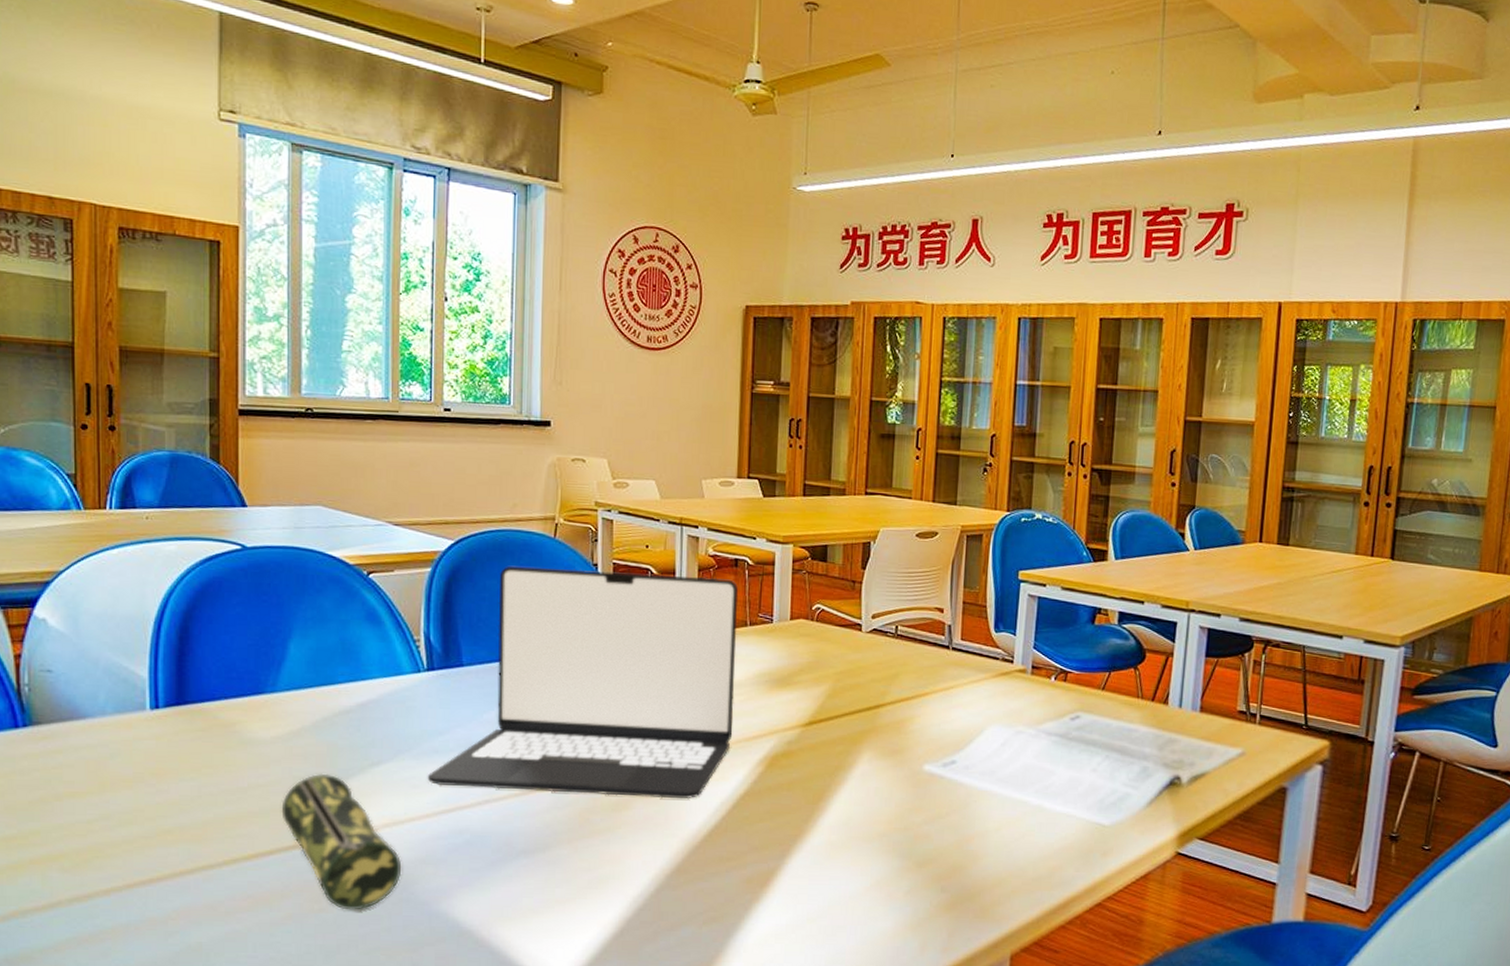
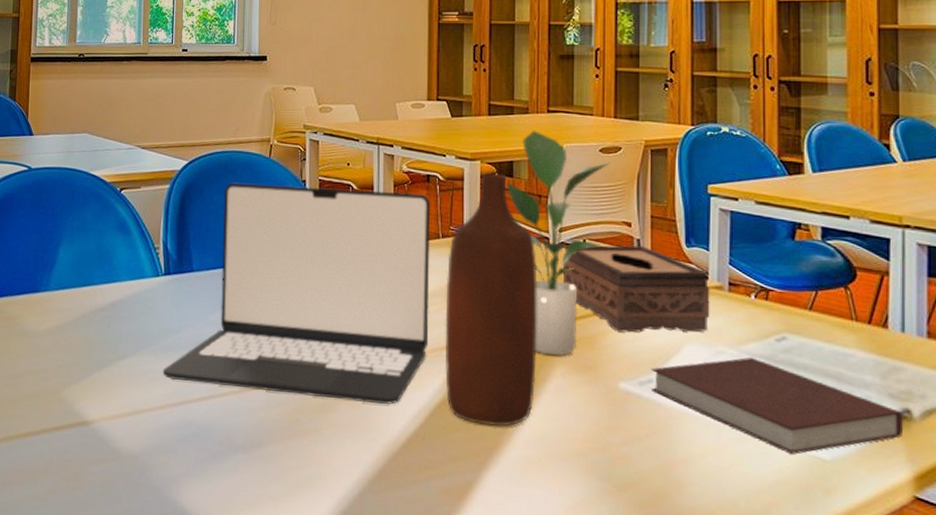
pencil case: present [281,773,402,911] -> none [48,363,140,492]
bottle: none [750,557,848,814] -> present [445,172,537,427]
potted plant: none [819,513,927,742] -> present [505,130,611,356]
tissue box: none [874,631,1015,717] -> present [563,245,710,333]
notebook: none [953,735,1174,822] -> present [651,357,904,454]

